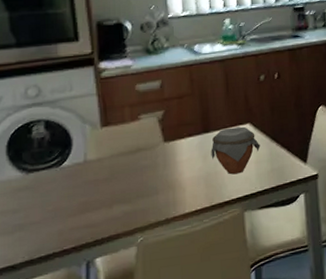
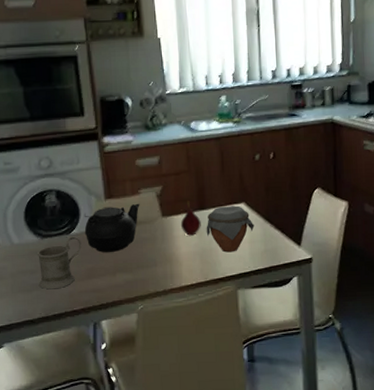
mug: none [22,167,74,230] -> present [38,235,82,290]
teapot: none [76,129,140,184] -> present [84,203,140,252]
fruit: none [183,124,206,160] -> present [180,201,201,236]

